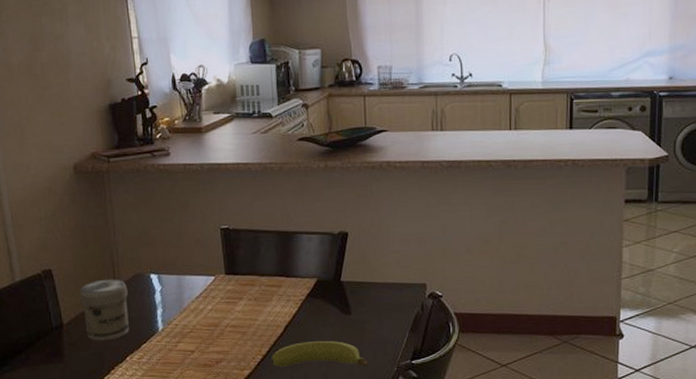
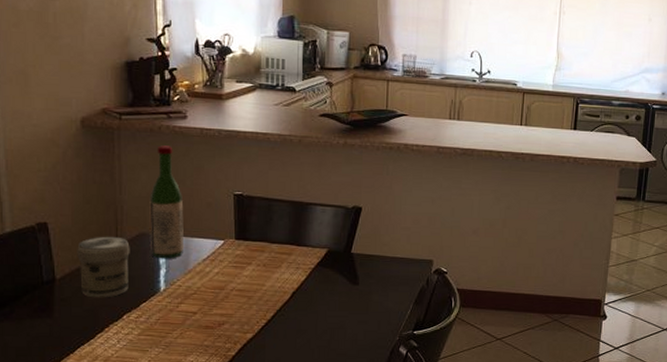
wine bottle: none [141,184,177,299] -> present [149,145,184,259]
fruit: present [270,340,369,367] -> none [275,308,373,335]

